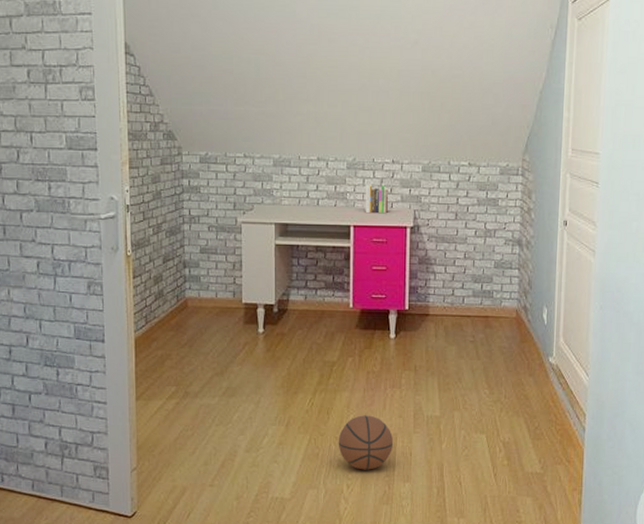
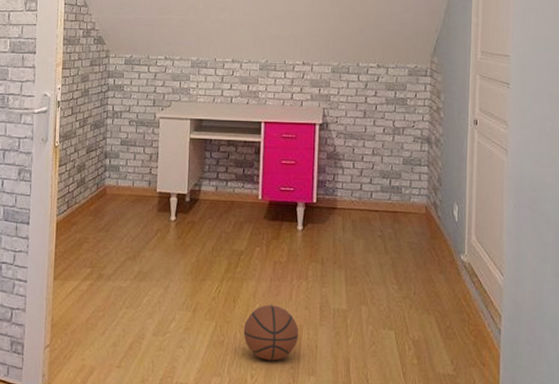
books: present [365,183,388,214] -> none [275,83,298,112]

